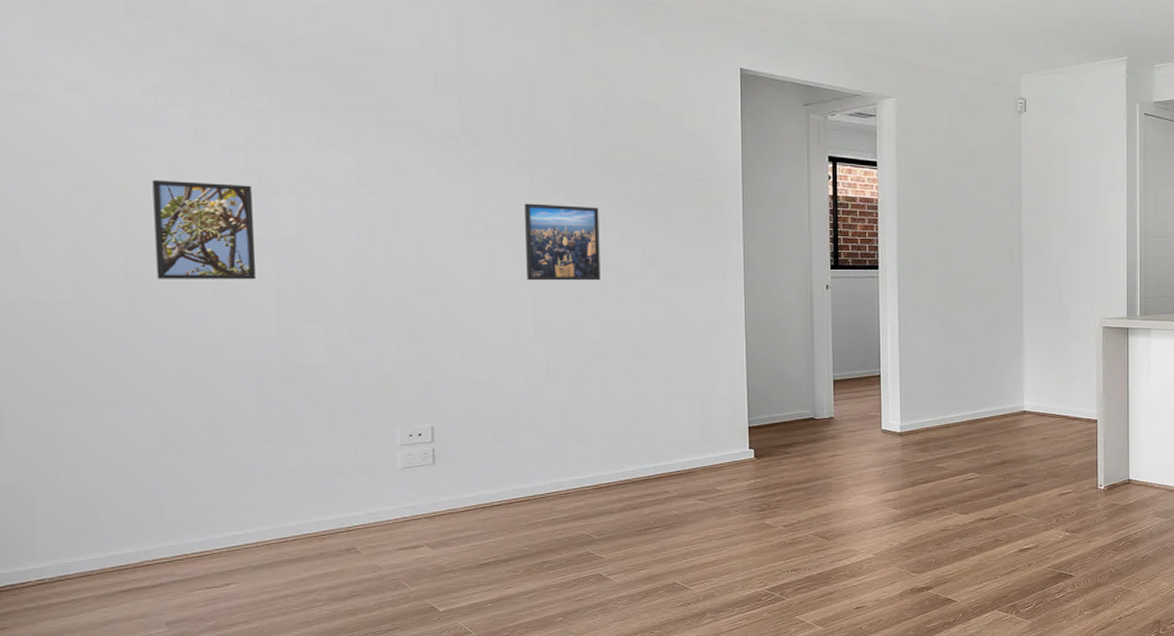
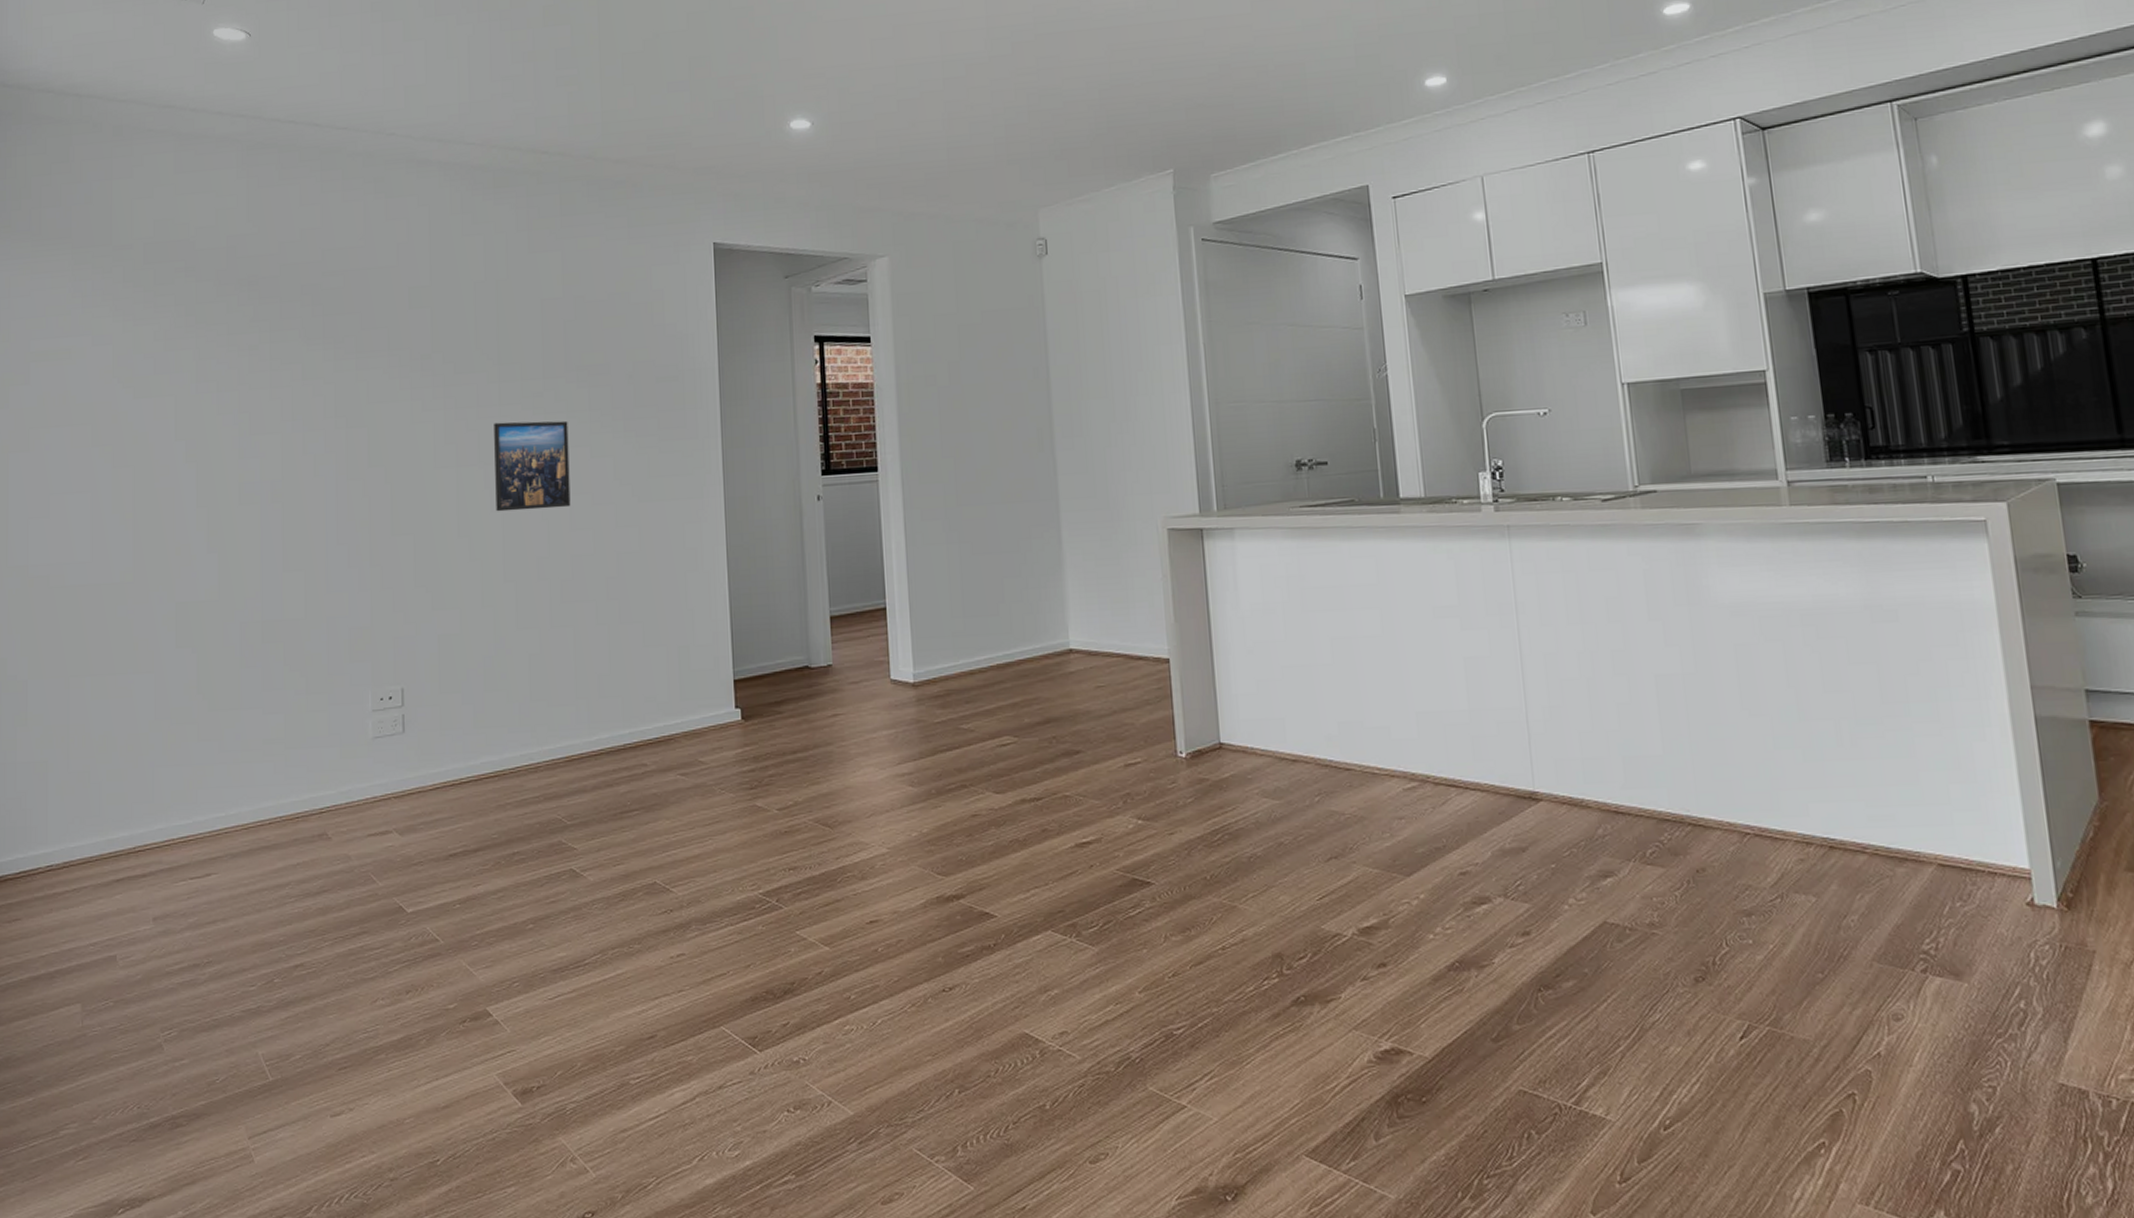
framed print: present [152,179,257,280] -> none [159,426,244,534]

